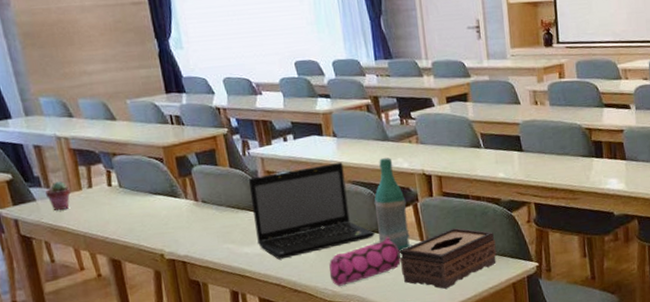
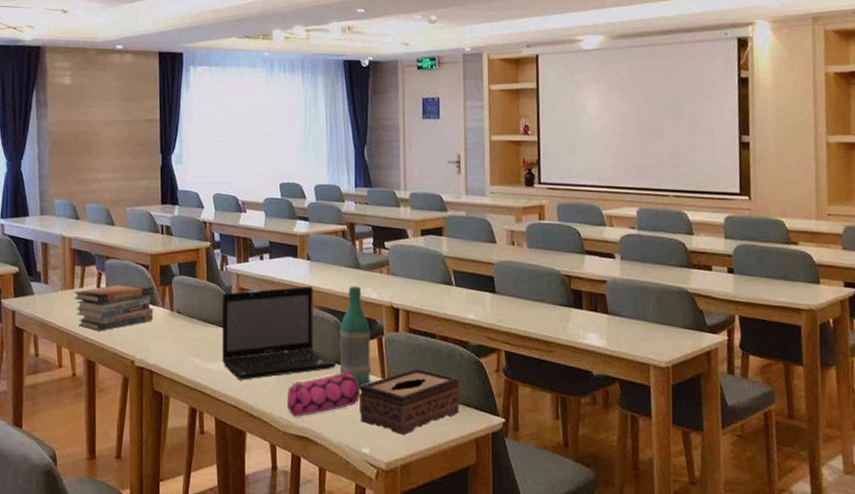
potted succulent: present [46,181,71,210] -> none [43,278,64,306]
book stack: none [83,178,177,230] -> present [74,283,154,331]

